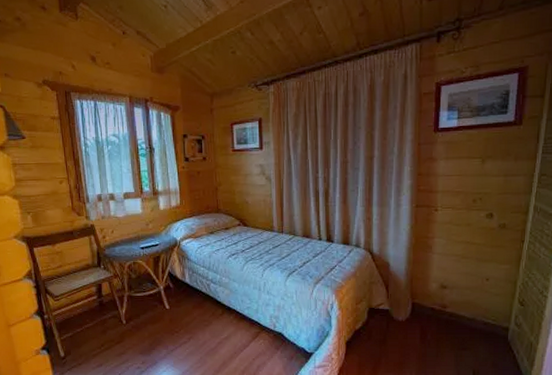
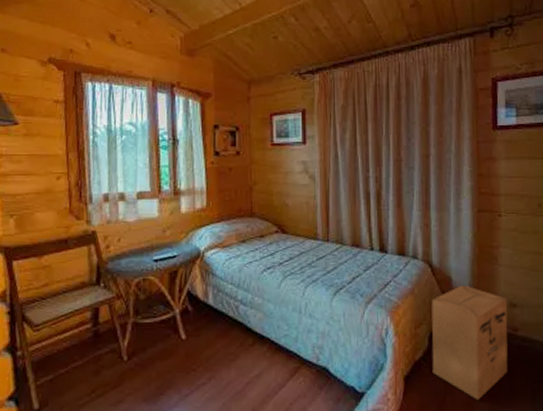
cardboard box: none [370,269,438,362] -> present [431,285,508,401]

